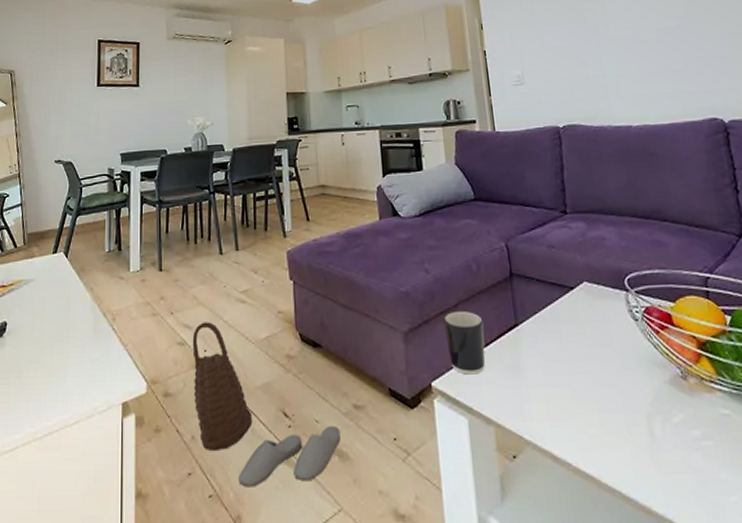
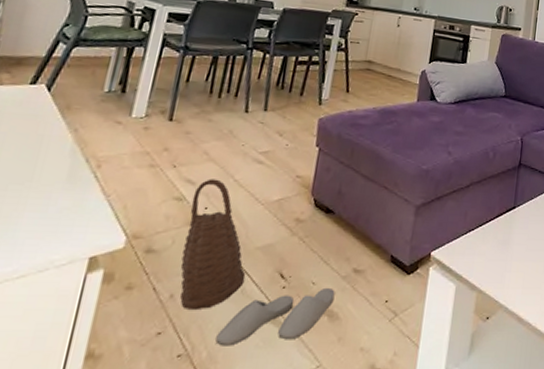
mug: present [443,310,486,375] -> none [451,190,488,247]

